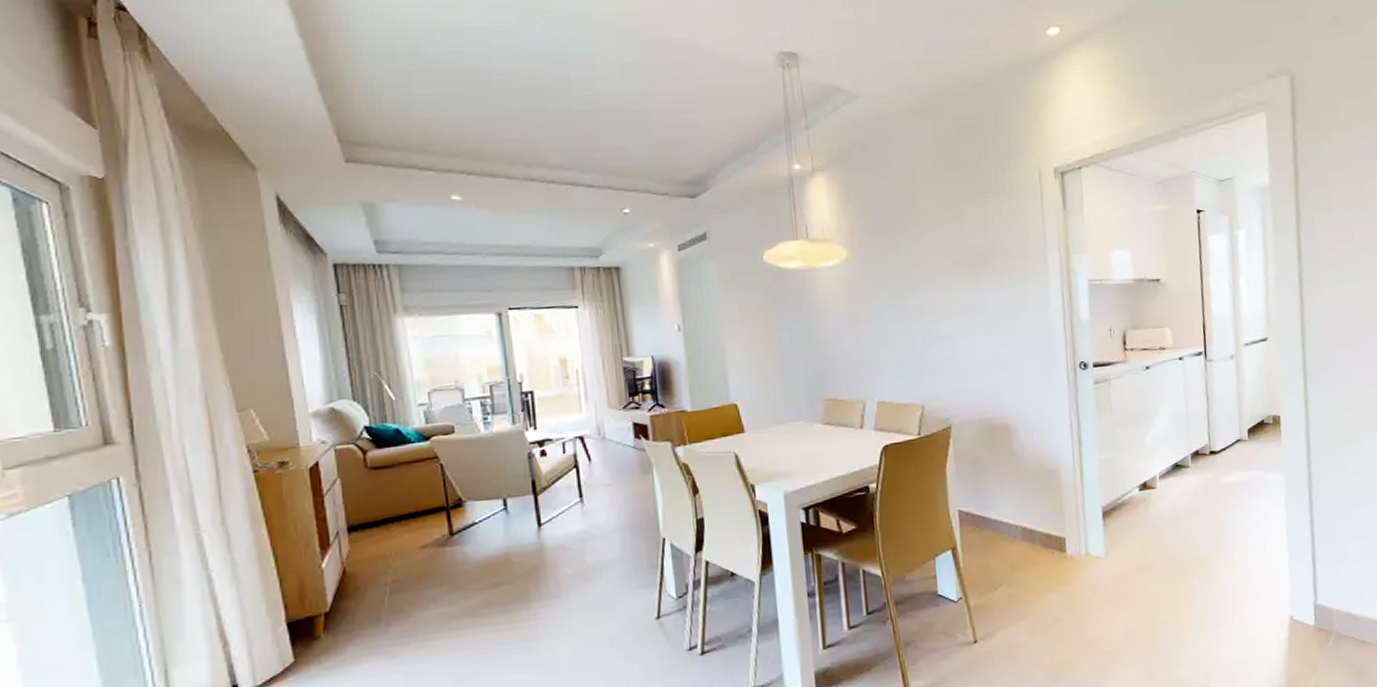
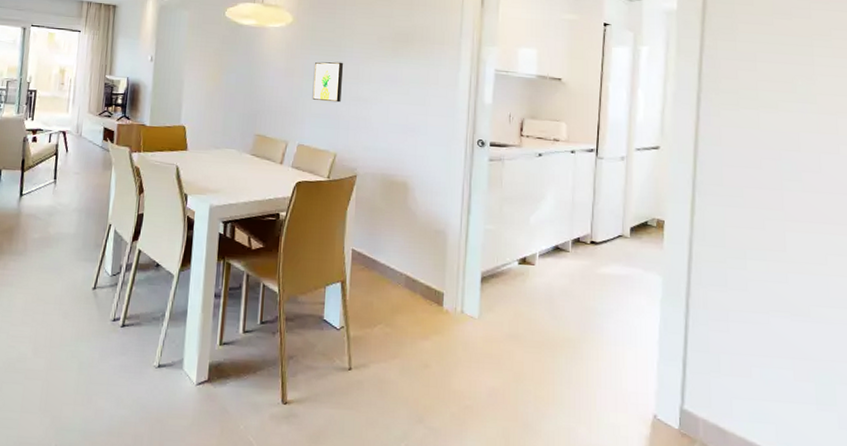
wall art: none [882,297,920,347] -> present [312,61,344,103]

